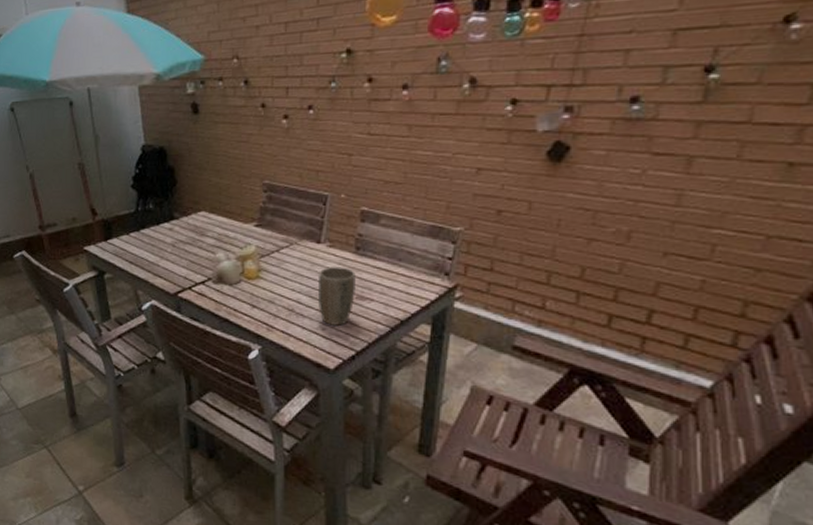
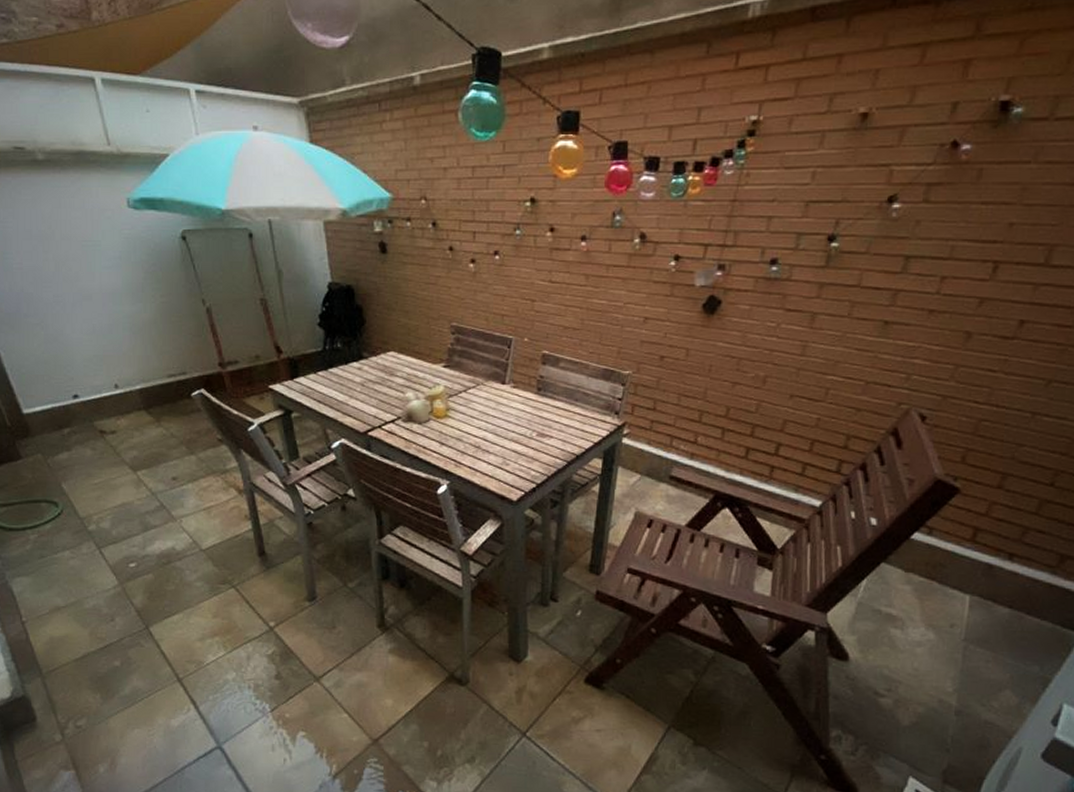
plant pot: present [318,267,356,326] -> none [503,406,537,461]

